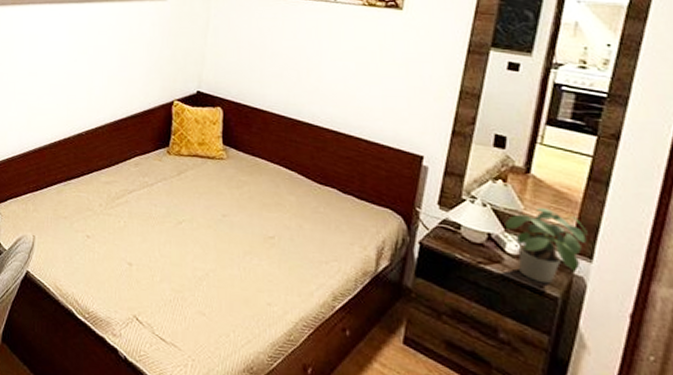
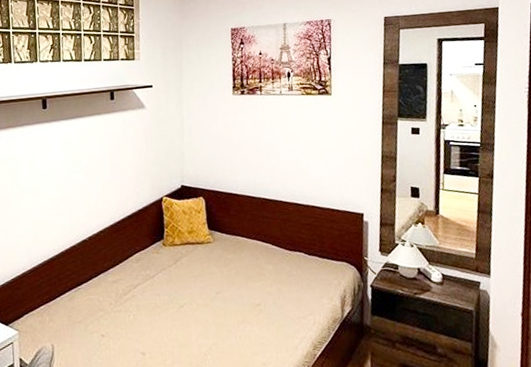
potted plant: present [505,208,588,284] -> none [428,240,485,301]

